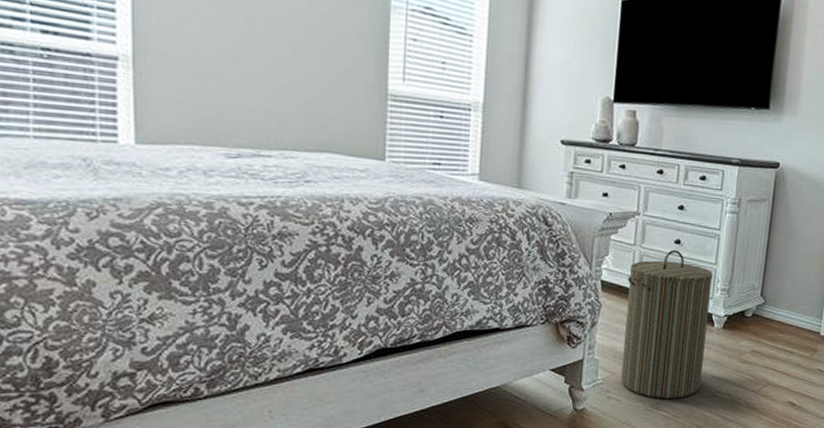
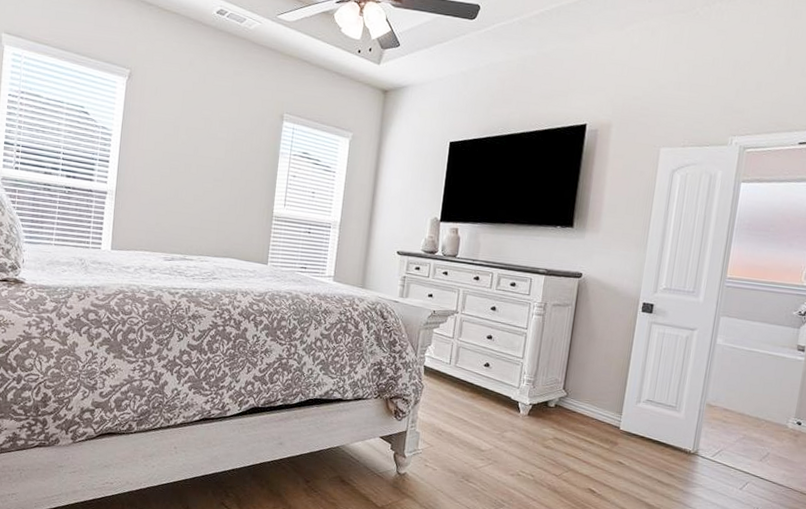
laundry hamper: present [621,249,713,399] -> none [437,343,520,474]

